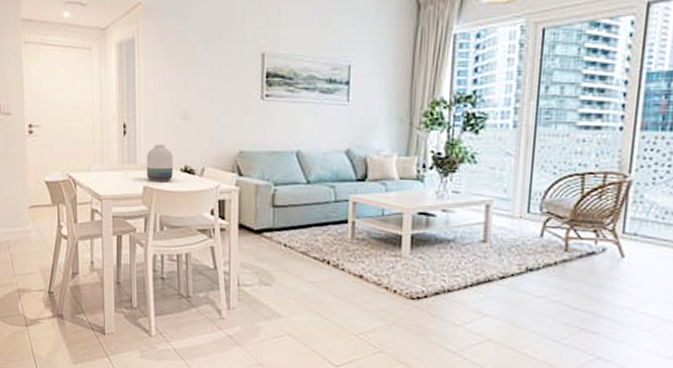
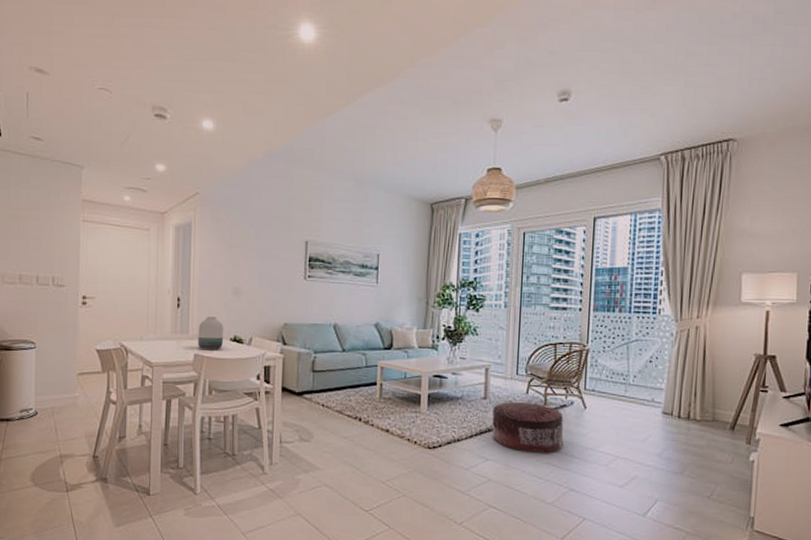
pouf: none [493,245,591,311] -> present [492,401,564,453]

